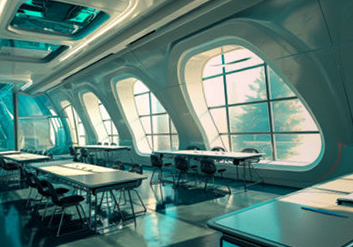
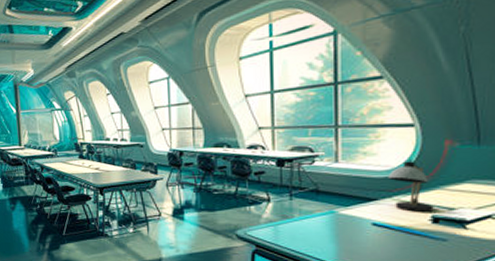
desk lamp: none [307,156,338,197] -> present [388,158,434,212]

